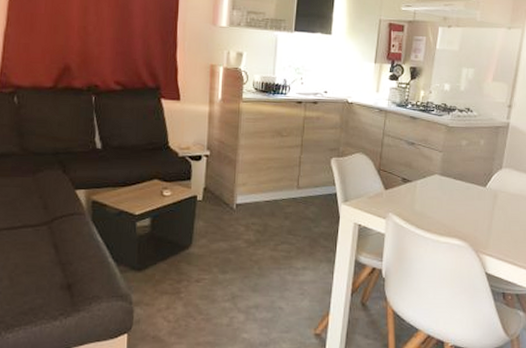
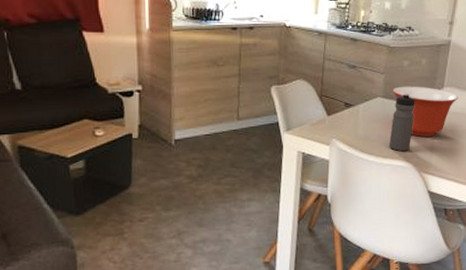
water bottle: none [446,172,473,230] -> present [389,93,415,152]
mixing bowl: none [450,165,517,216] -> present [392,86,459,137]

